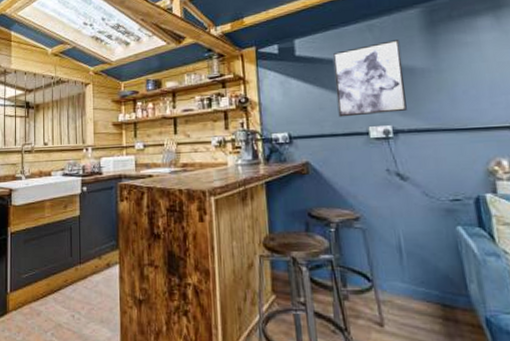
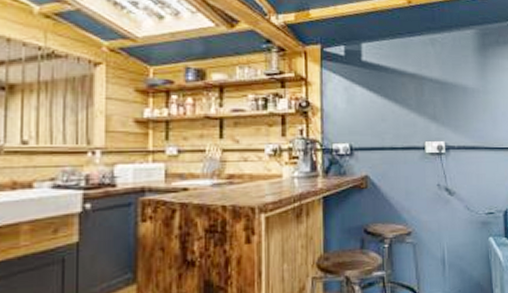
wall art: present [332,40,407,117] -> none [397,57,458,130]

